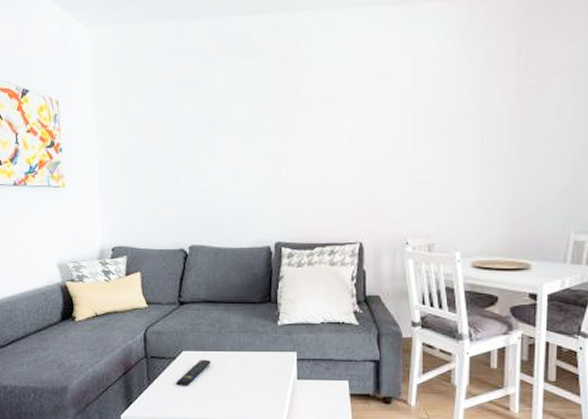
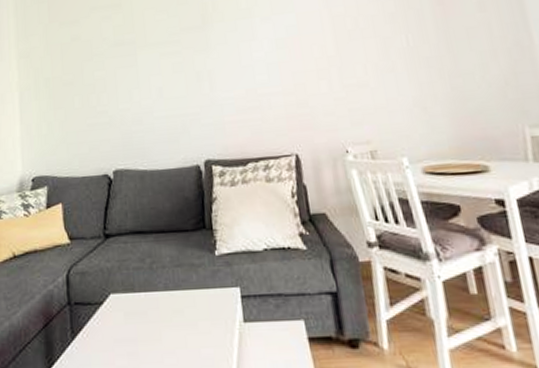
remote control: present [175,359,211,386] -> none [103,303,143,339]

